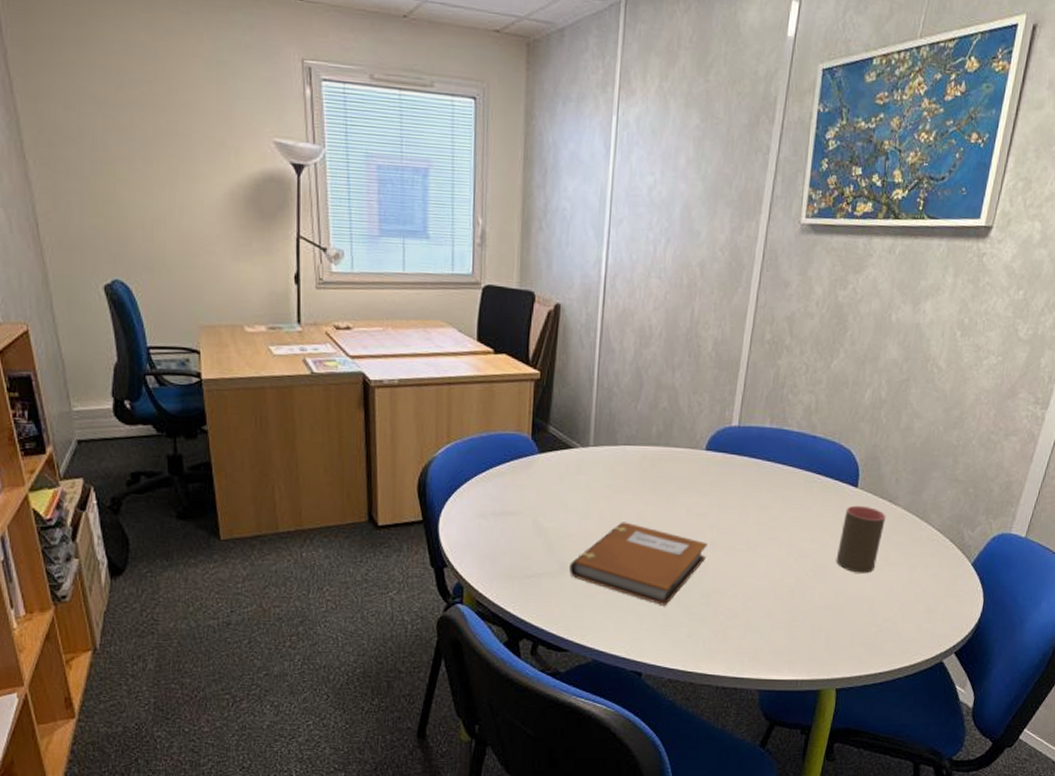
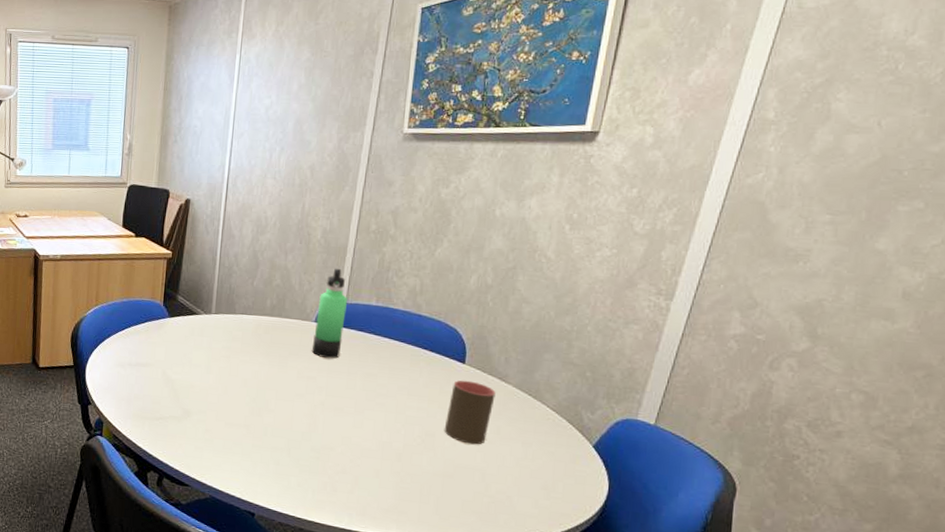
notebook: present [569,522,708,607] -> none [192,379,317,456]
thermos bottle: none [702,385,741,492] -> present [311,268,348,359]

